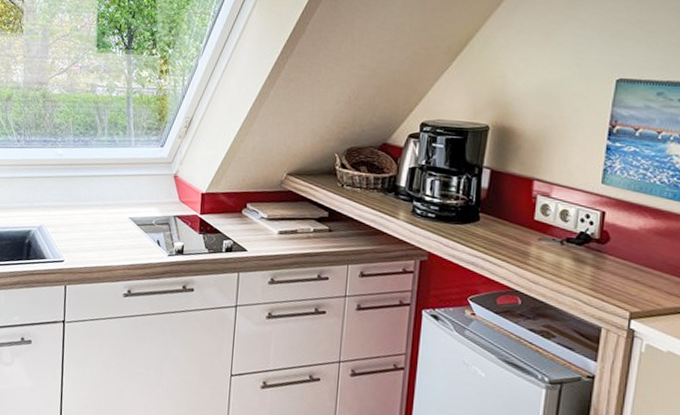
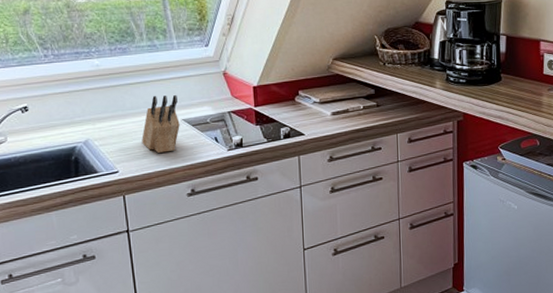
knife block: none [89,191,128,249] -> present [142,94,180,153]

